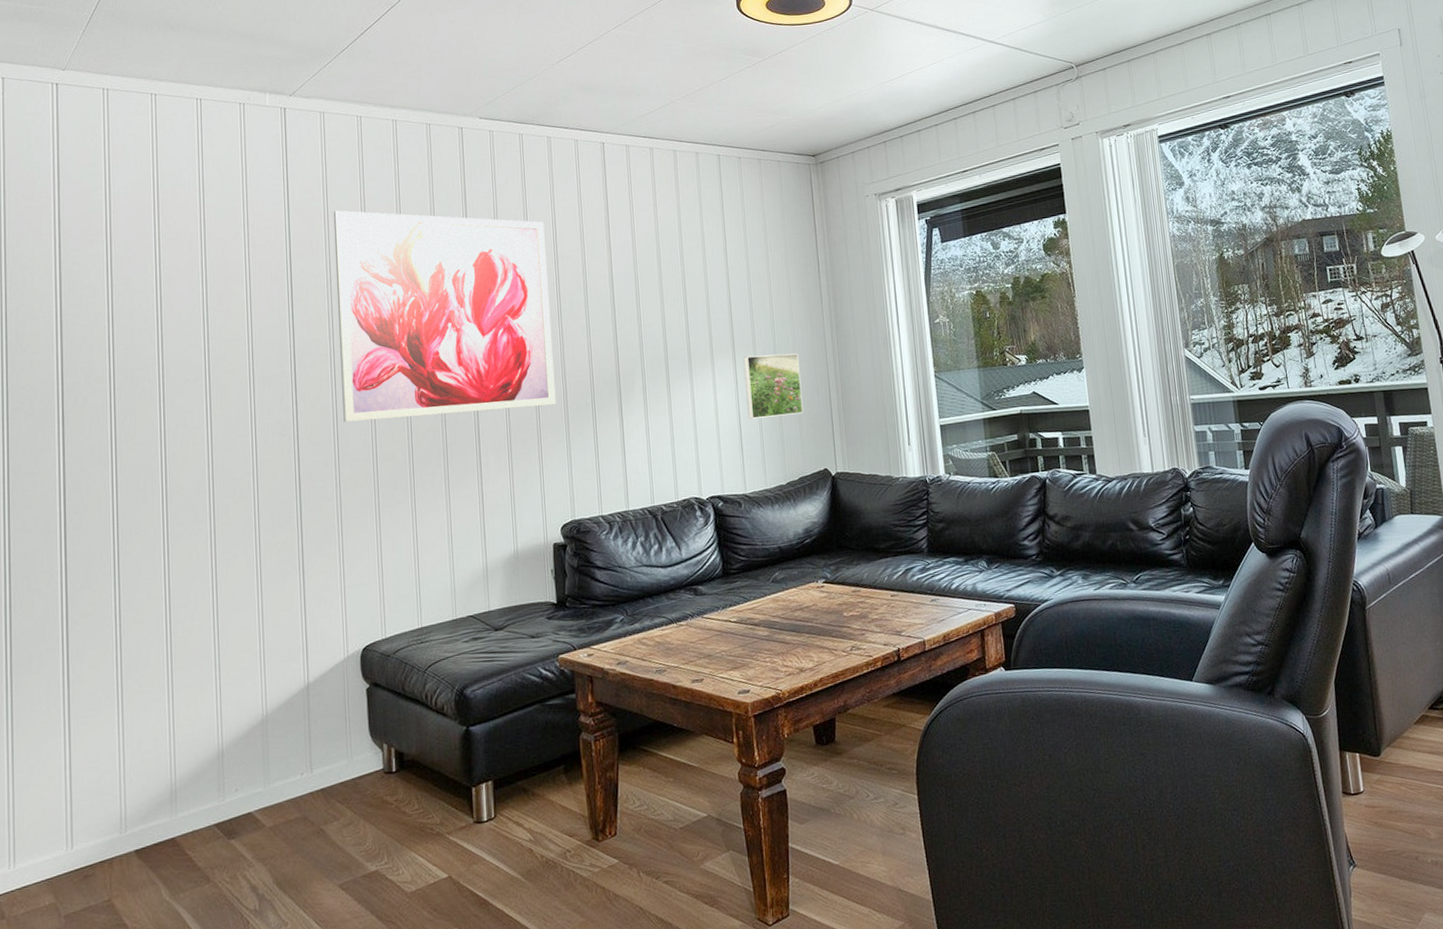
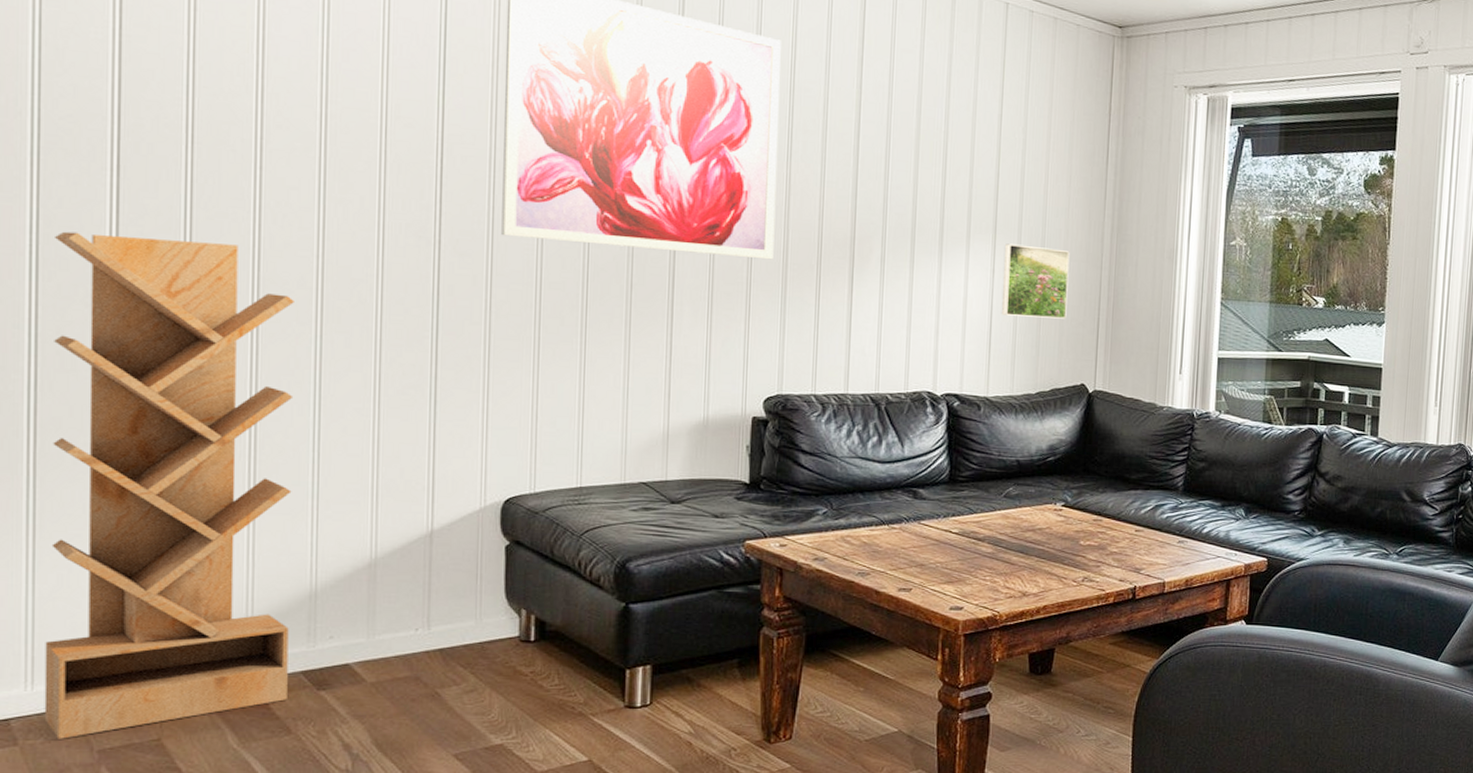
bookshelf: none [21,466,205,909] -> present [44,231,294,739]

